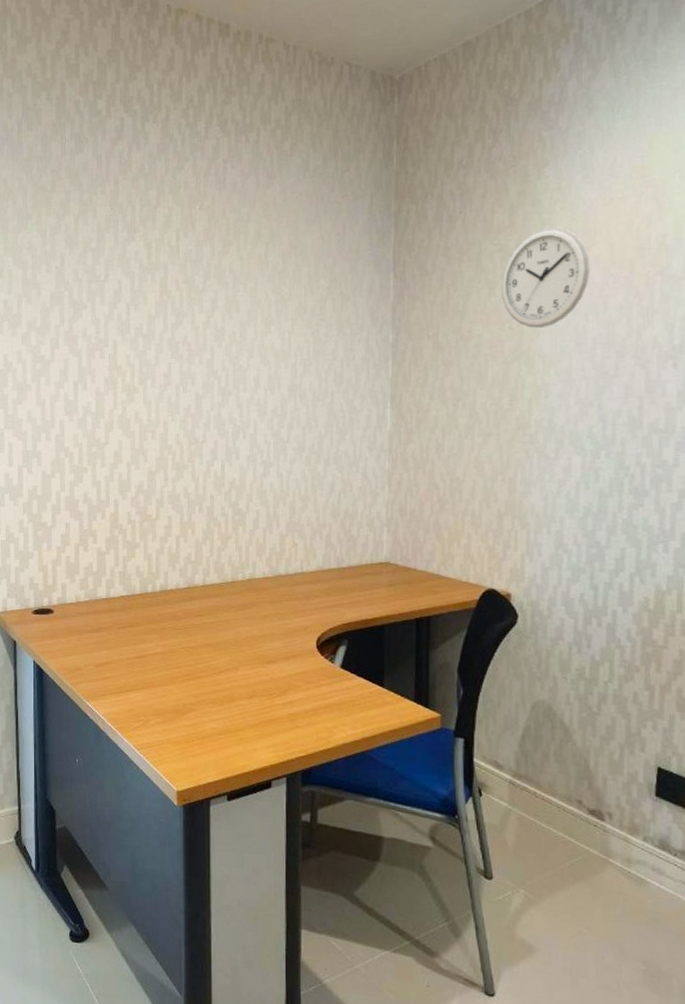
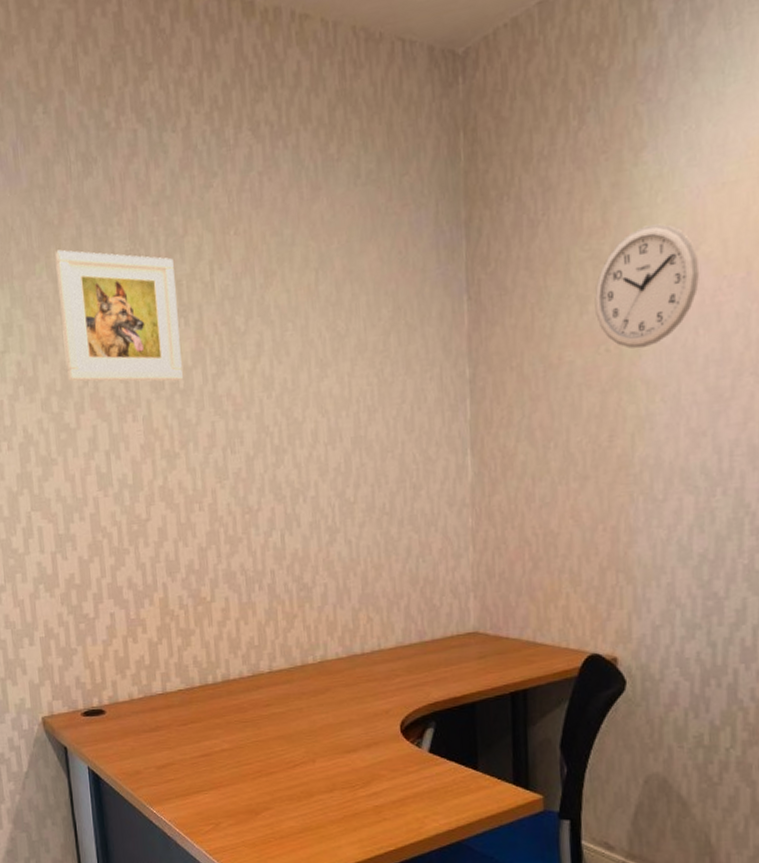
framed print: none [45,210,146,327] -> present [55,249,183,382]

